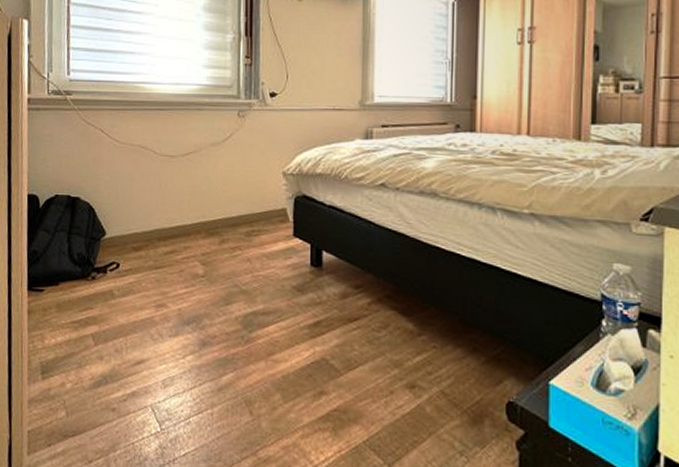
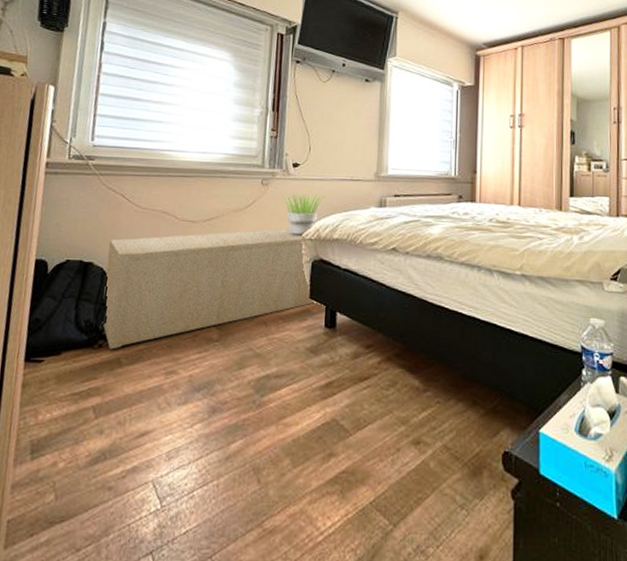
storage bench: none [92,161,298,282] -> present [102,227,316,350]
potted plant: none [259,125,305,170] -> present [281,192,325,235]

